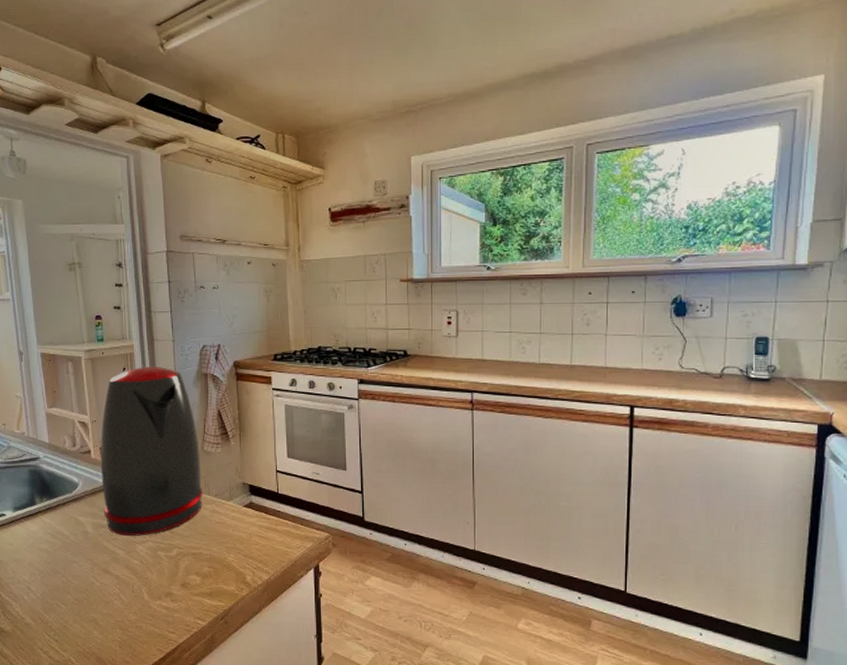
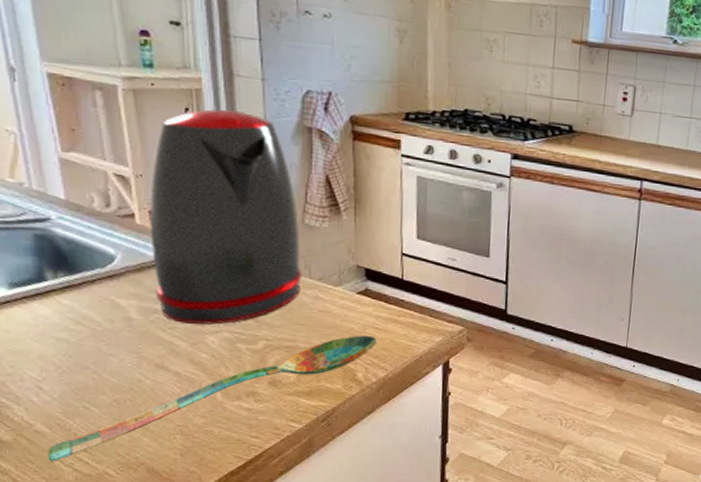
spoon: none [32,542,261,649] -> present [47,335,378,462]

